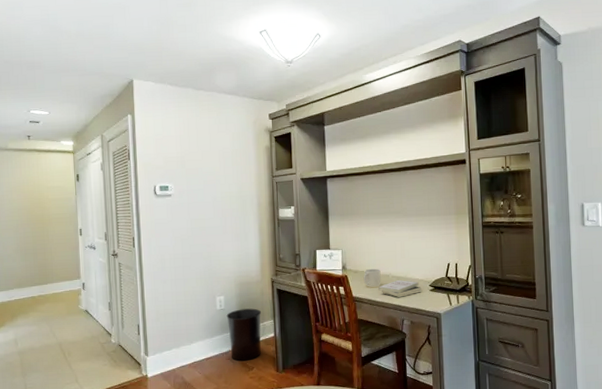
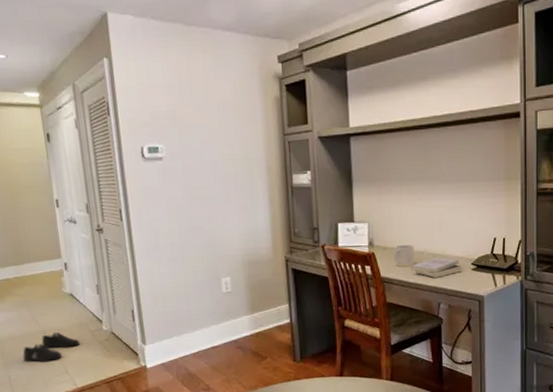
shoe: none [39,344,91,372] -> present [23,332,80,362]
waste bin: present [226,308,262,361] -> none [234,291,275,350]

